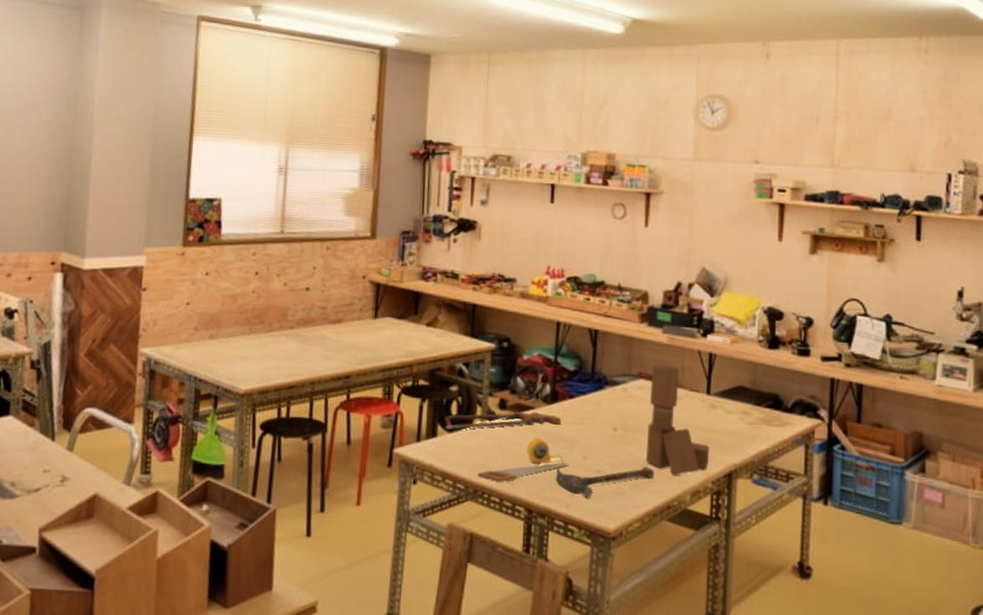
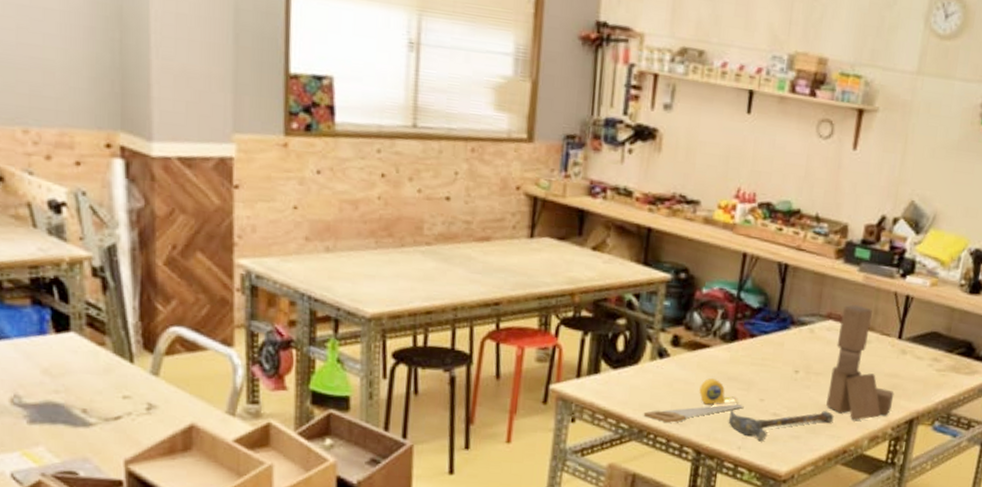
saw: present [444,411,562,432] -> none [609,349,740,369]

